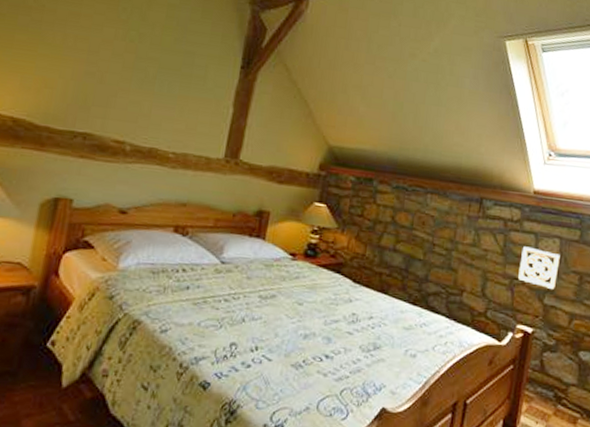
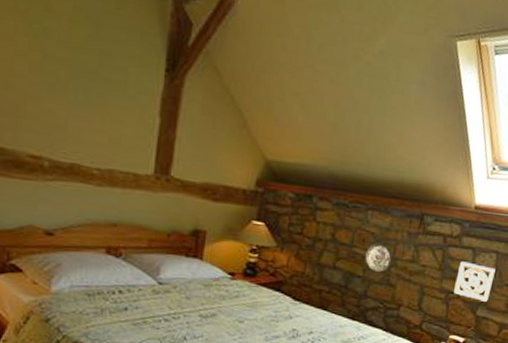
decorative plate: none [425,224,454,257] -> present [365,241,394,273]

